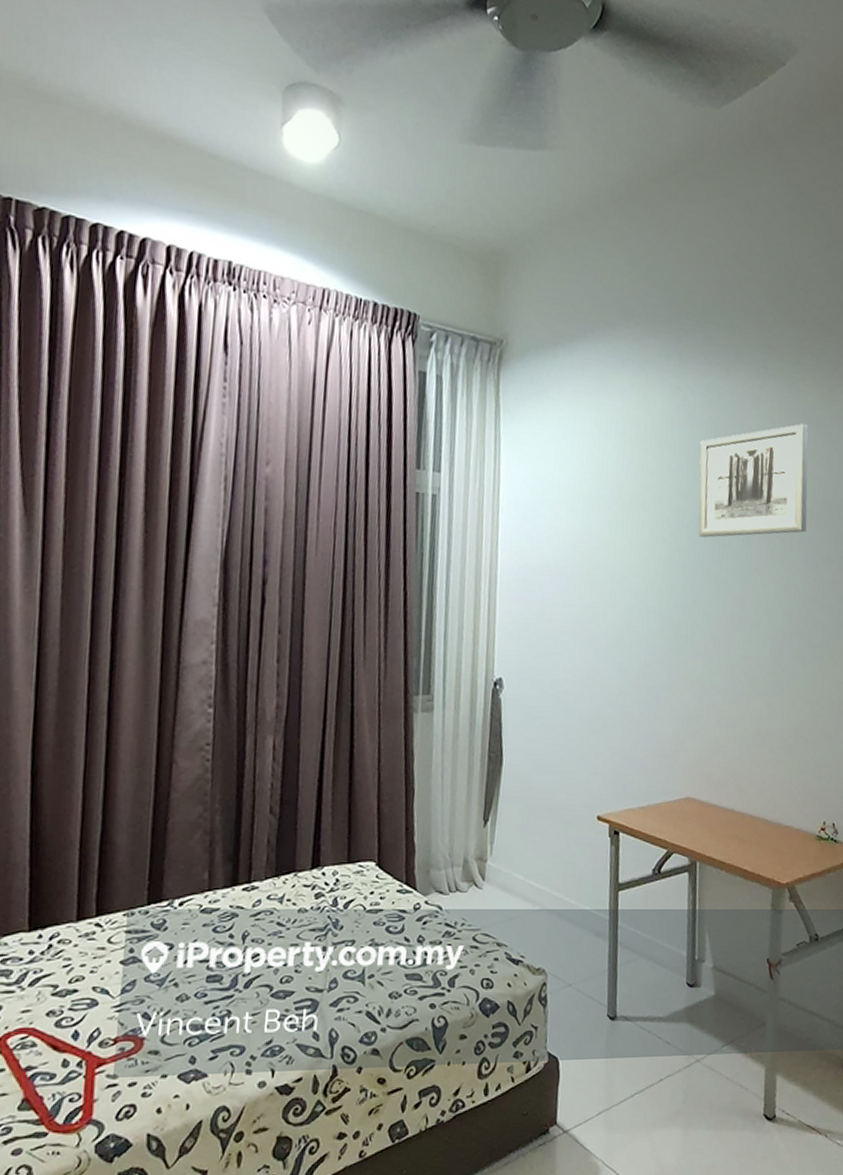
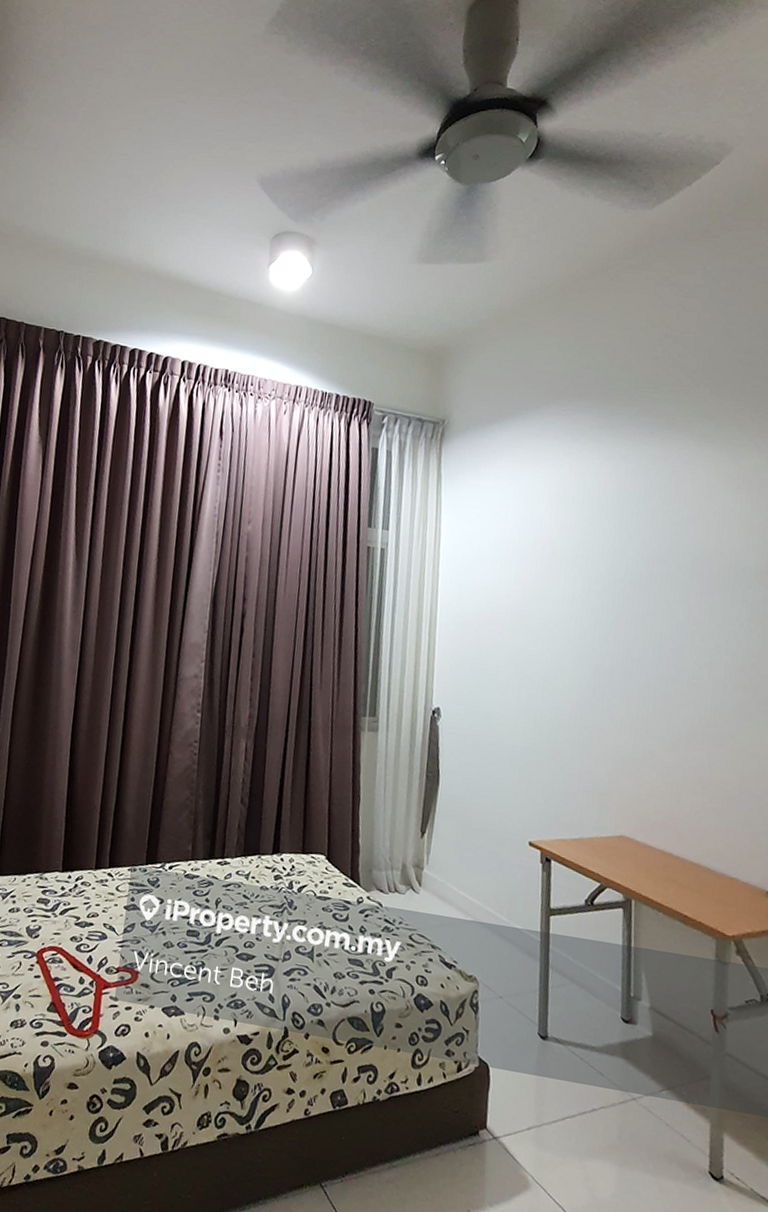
wall art: present [698,424,809,538] -> none [631,486,751,592]

